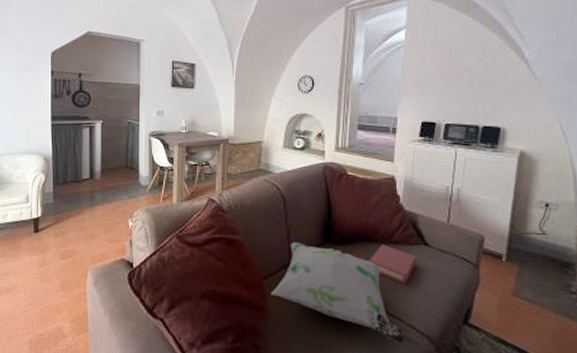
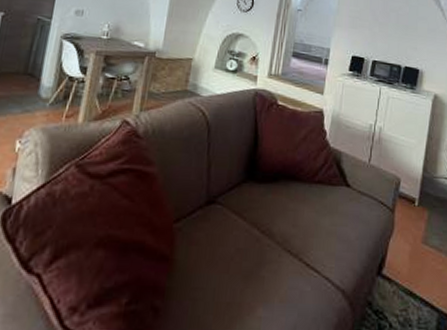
decorative pillow: present [271,242,405,343] -> none [180,178,320,299]
book: present [369,245,416,284] -> none [291,184,337,229]

